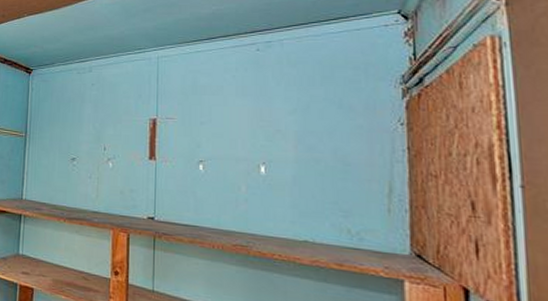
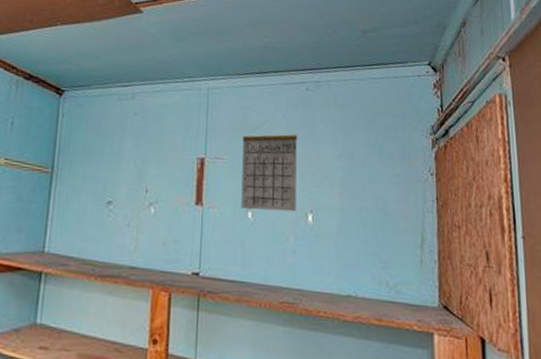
calendar: none [192,84,249,164] -> present [241,123,298,212]

